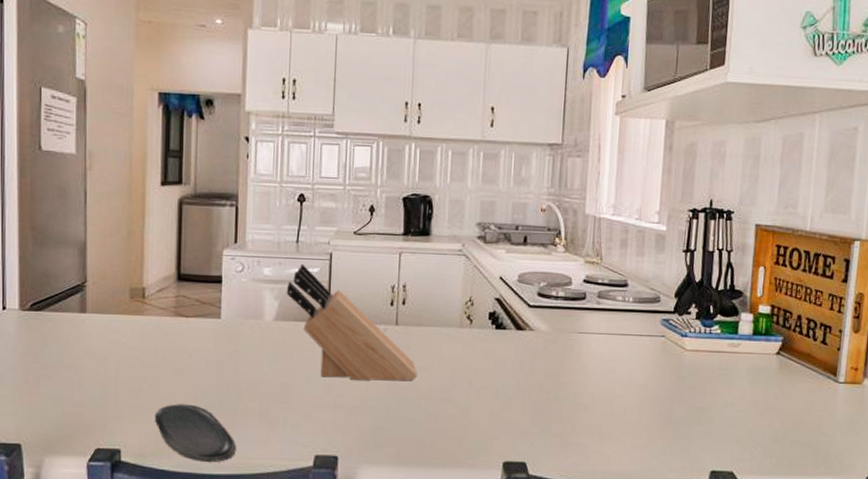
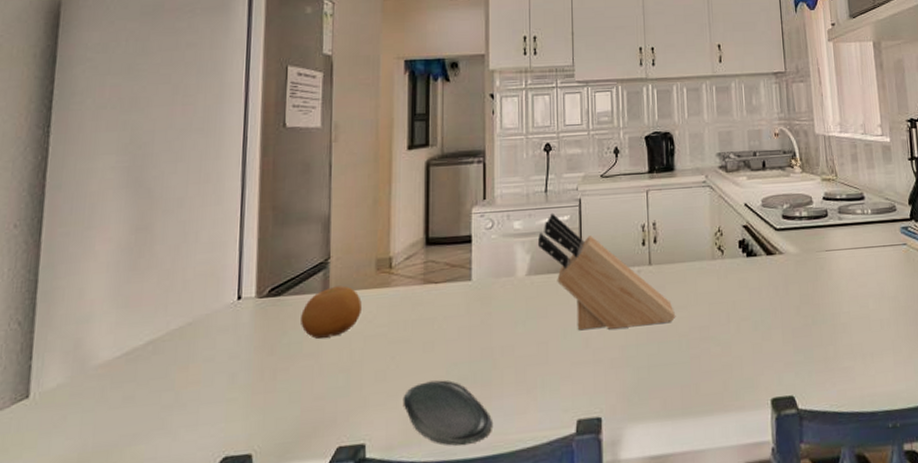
fruit: none [61,308,117,354] -> present [301,285,362,339]

